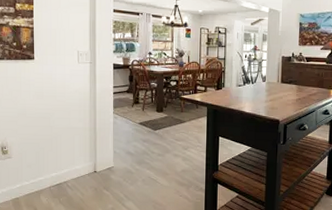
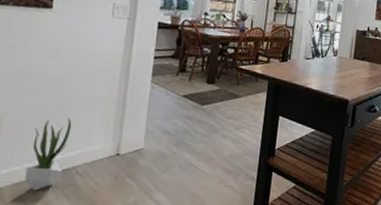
potted plant: none [33,144,59,200] -> present [25,118,72,191]

